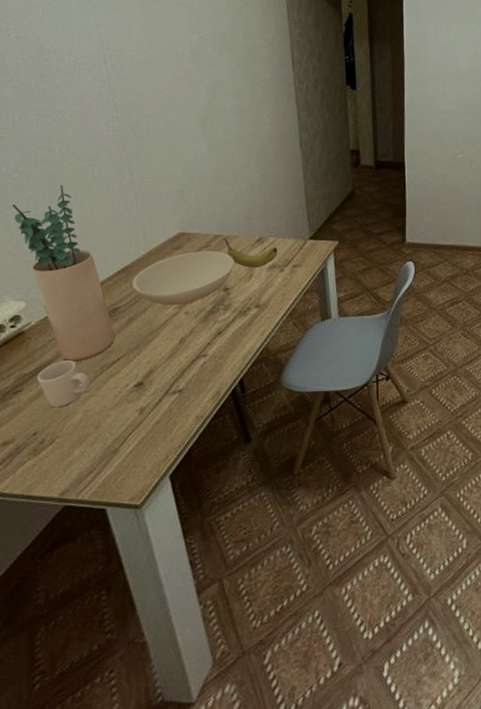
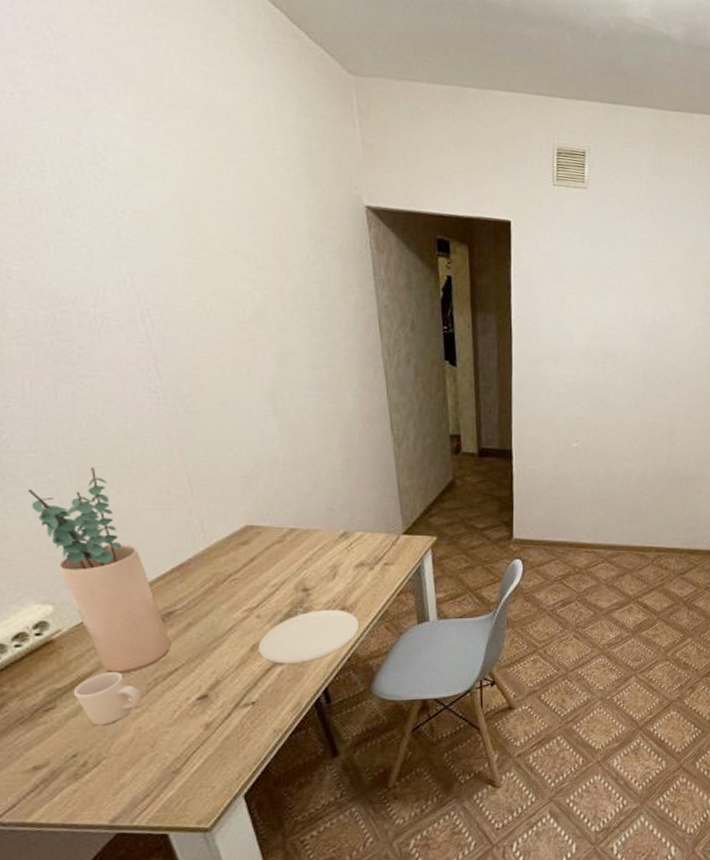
bowl: present [132,251,234,306] -> none [190,547,315,609]
plate: none [185,308,271,356] -> present [258,610,359,664]
fruit: present [223,238,278,268] -> none [300,532,366,566]

